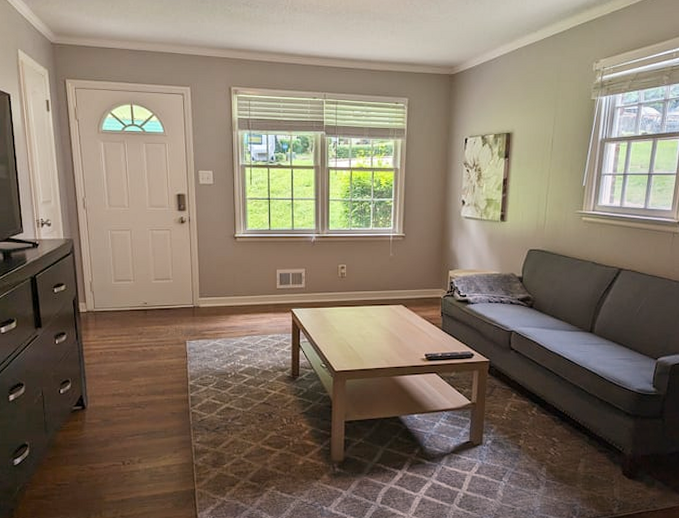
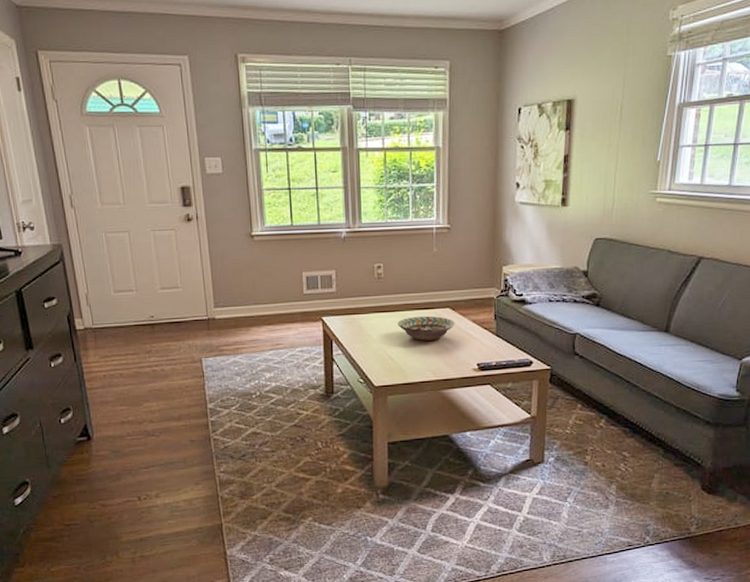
decorative bowl: none [357,311,407,332] -> present [398,315,455,341]

